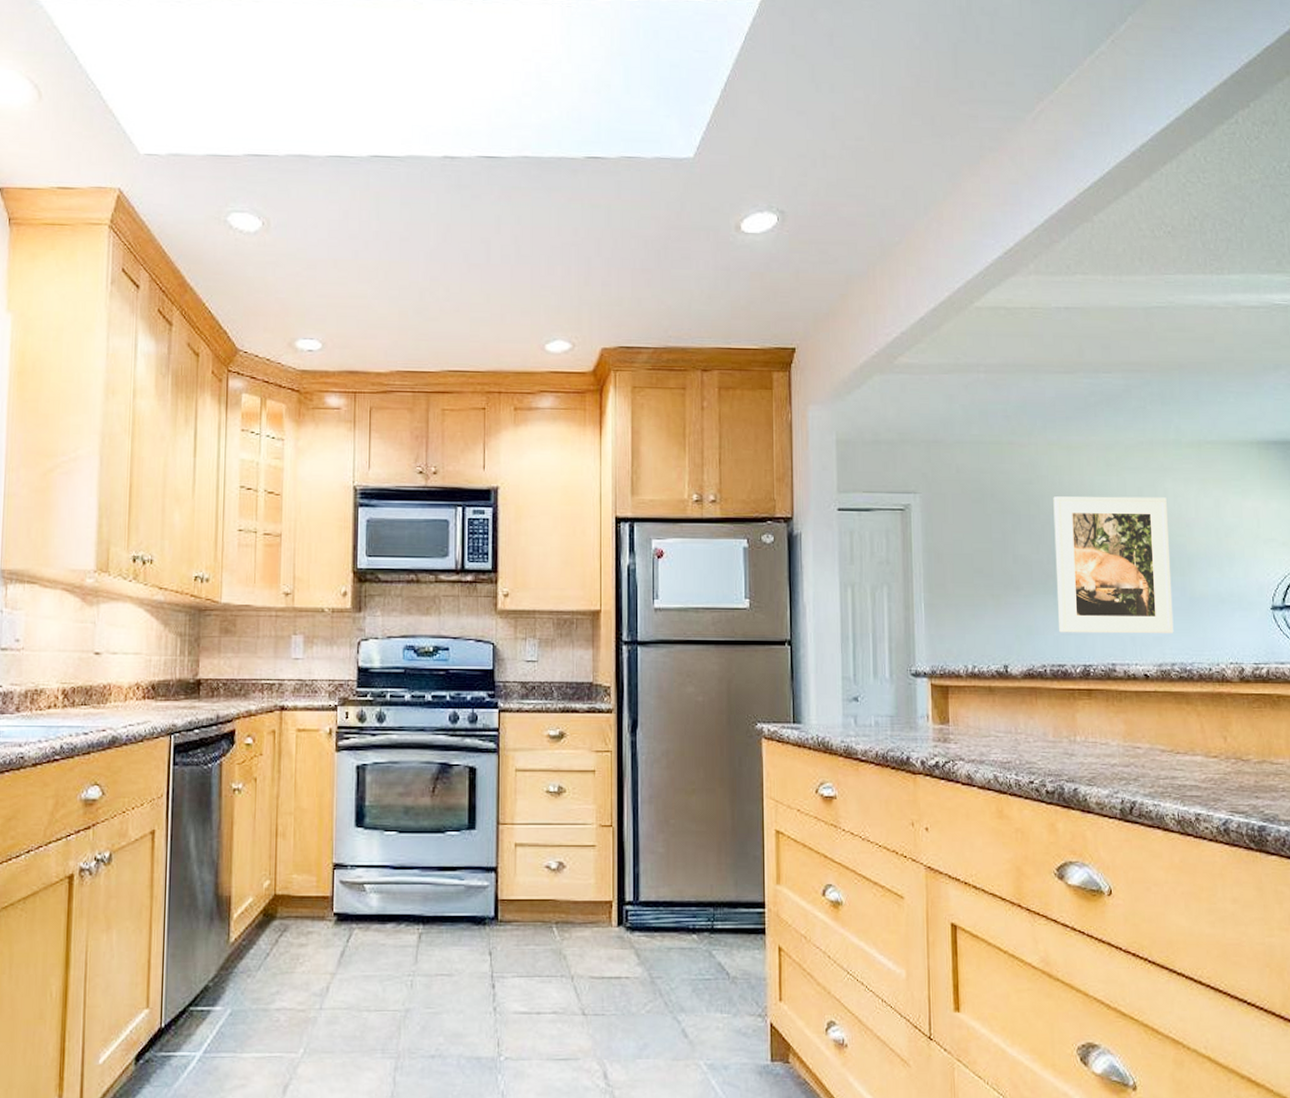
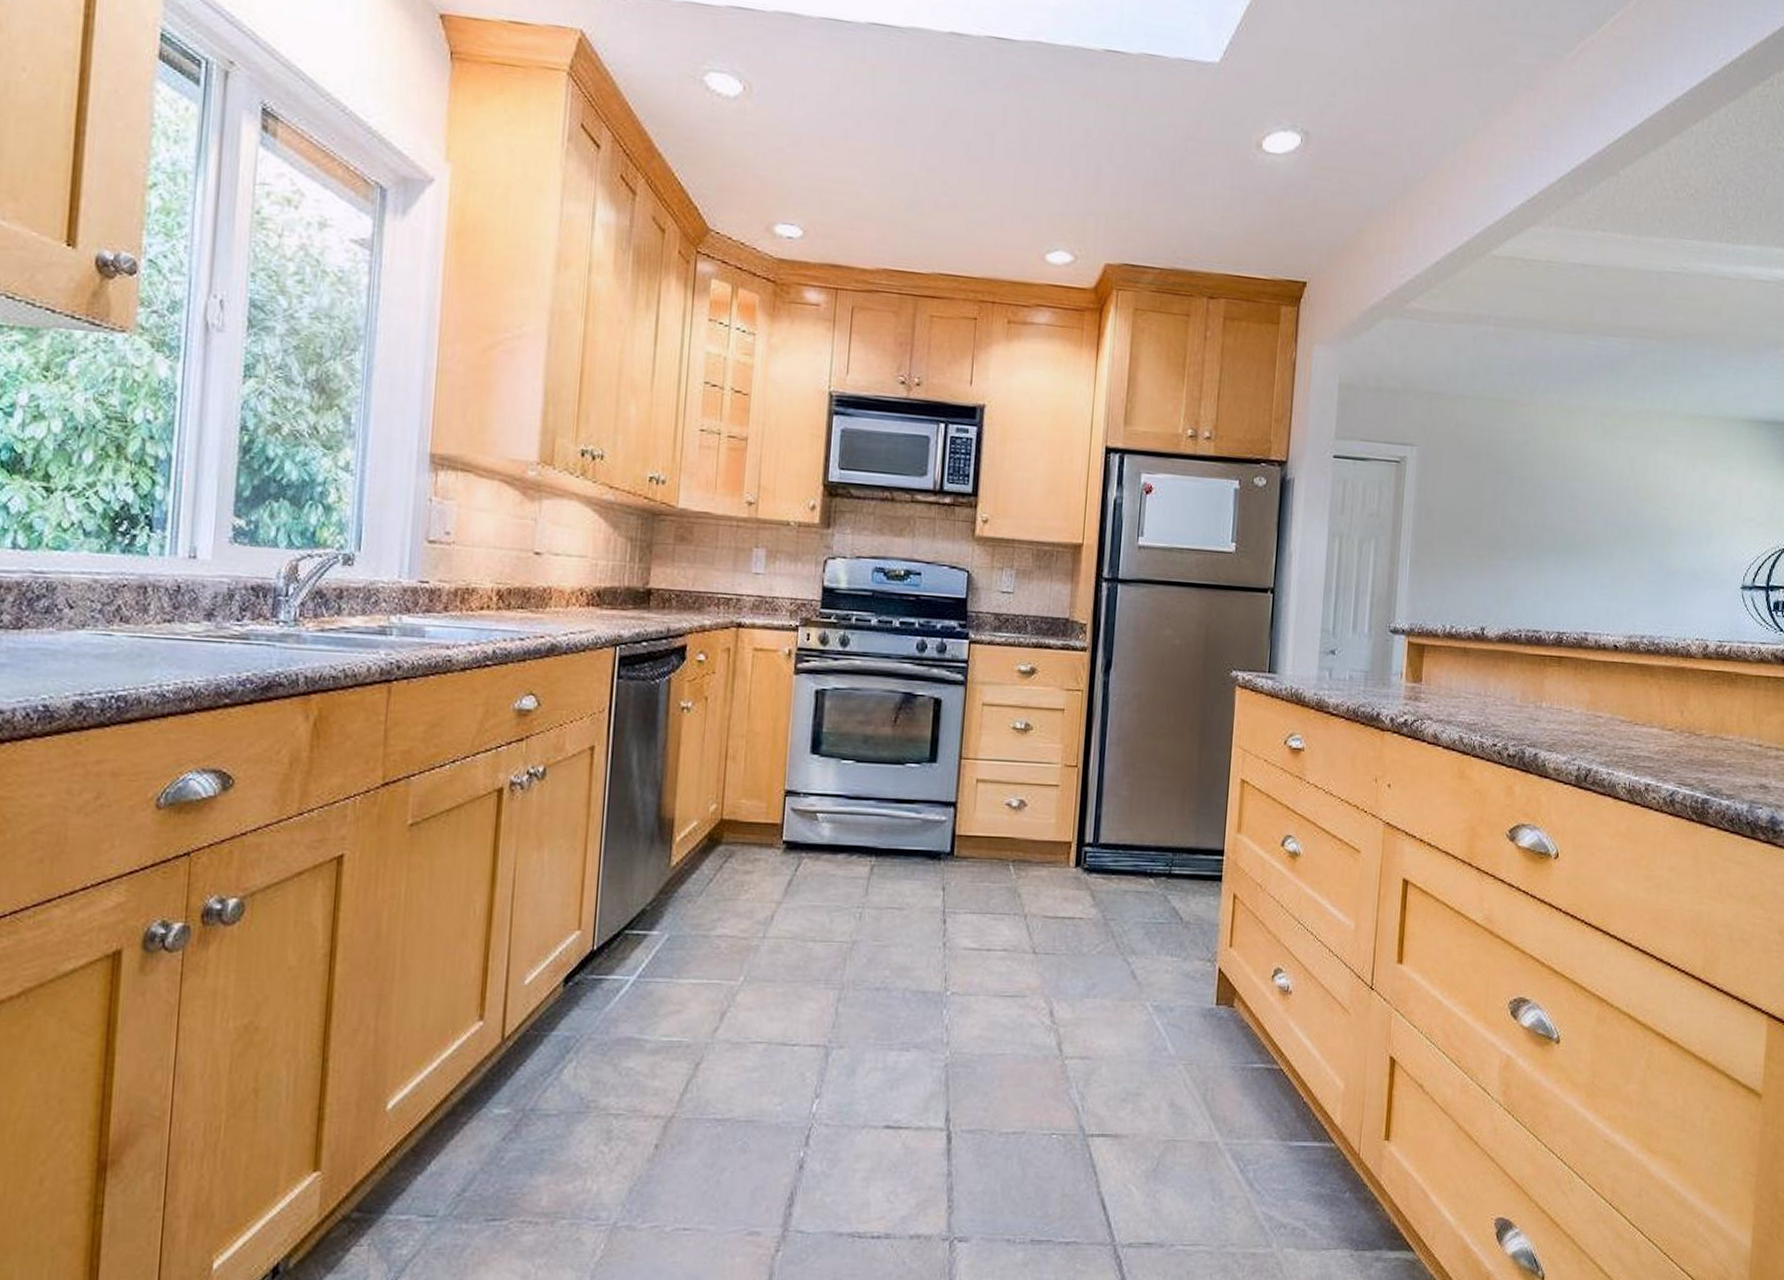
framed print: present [1053,496,1174,634] -> none [1538,460,1656,606]

